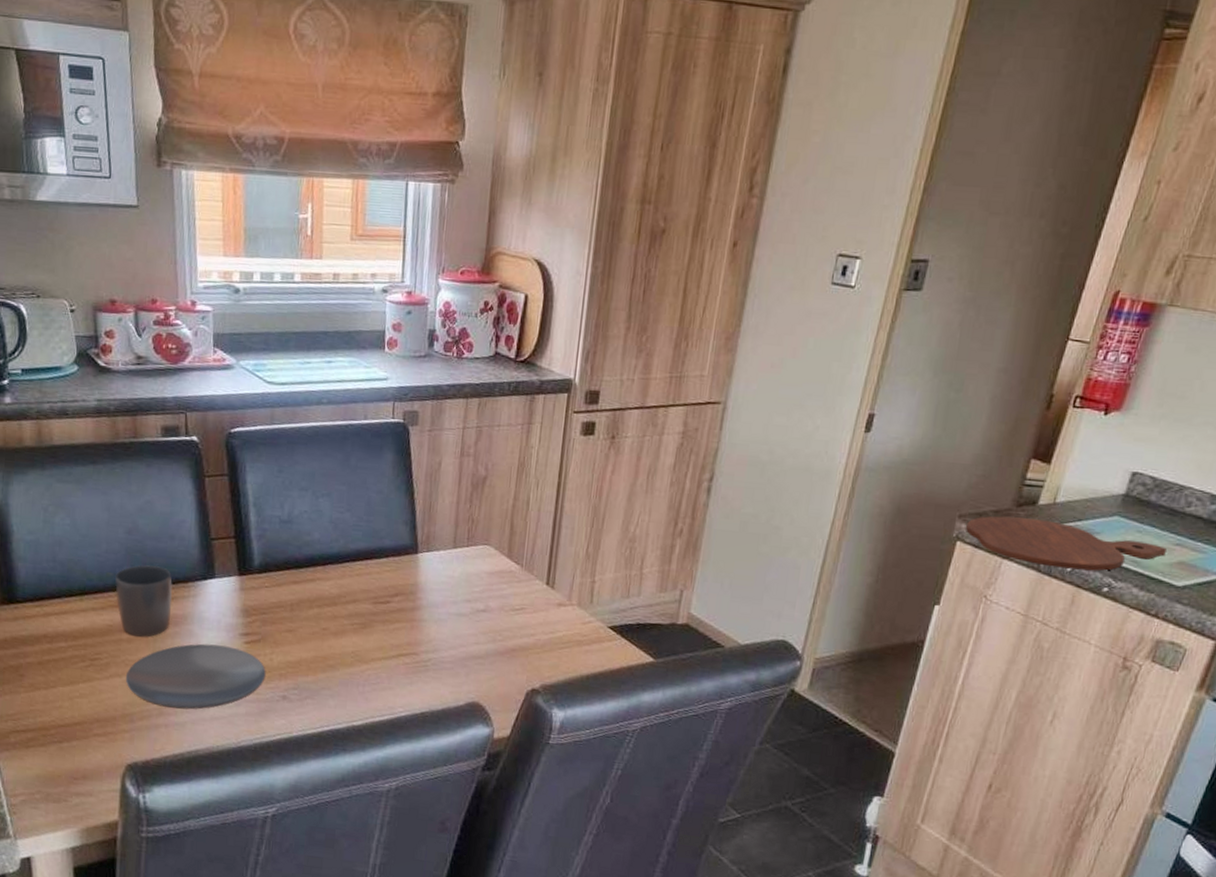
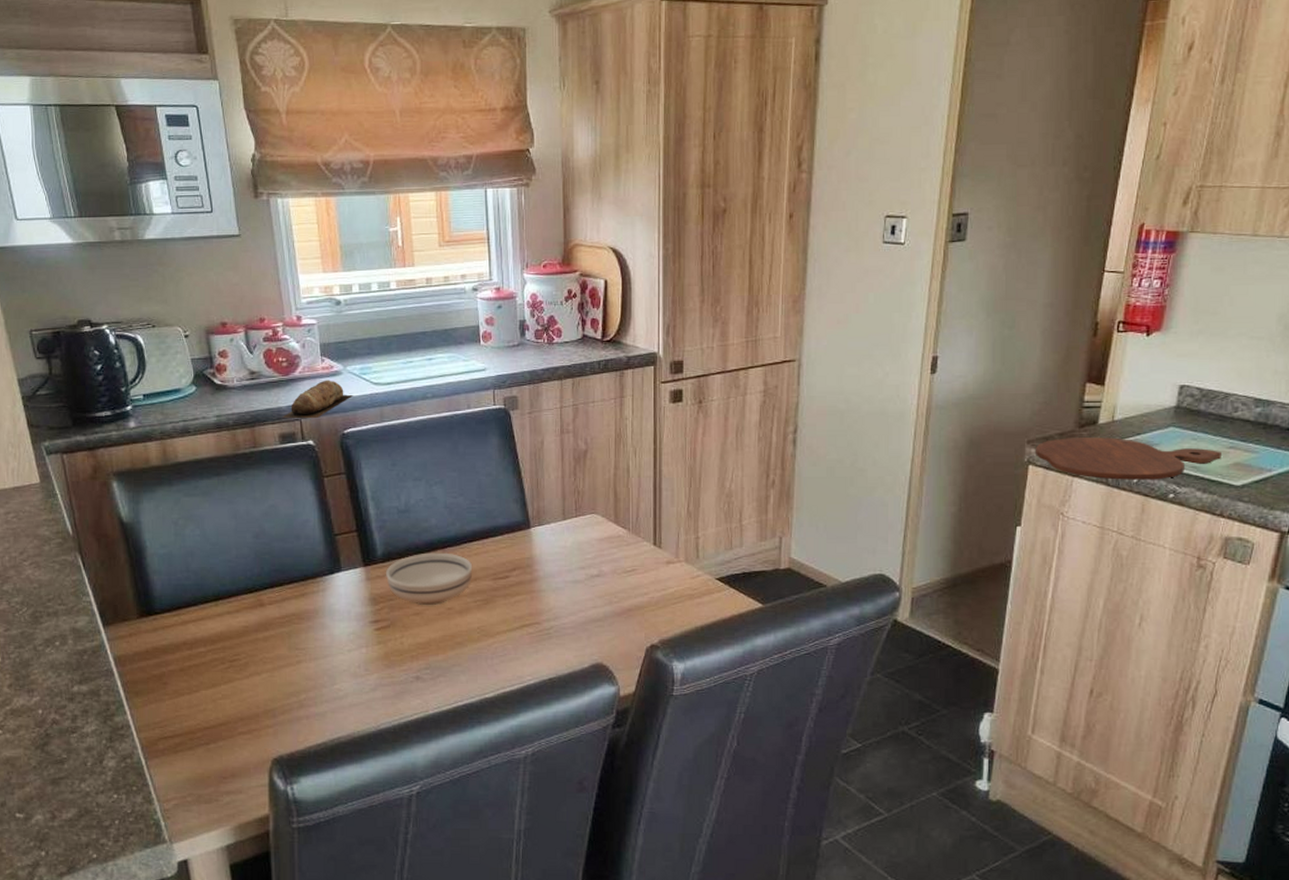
mug: present [114,565,173,637] -> none [246,565,303,634]
plate: present [125,643,266,710] -> none [264,635,398,700]
bread loaf: none [167,373,245,414] -> present [282,380,354,419]
bowl: none [260,568,354,624] -> present [385,552,473,605]

